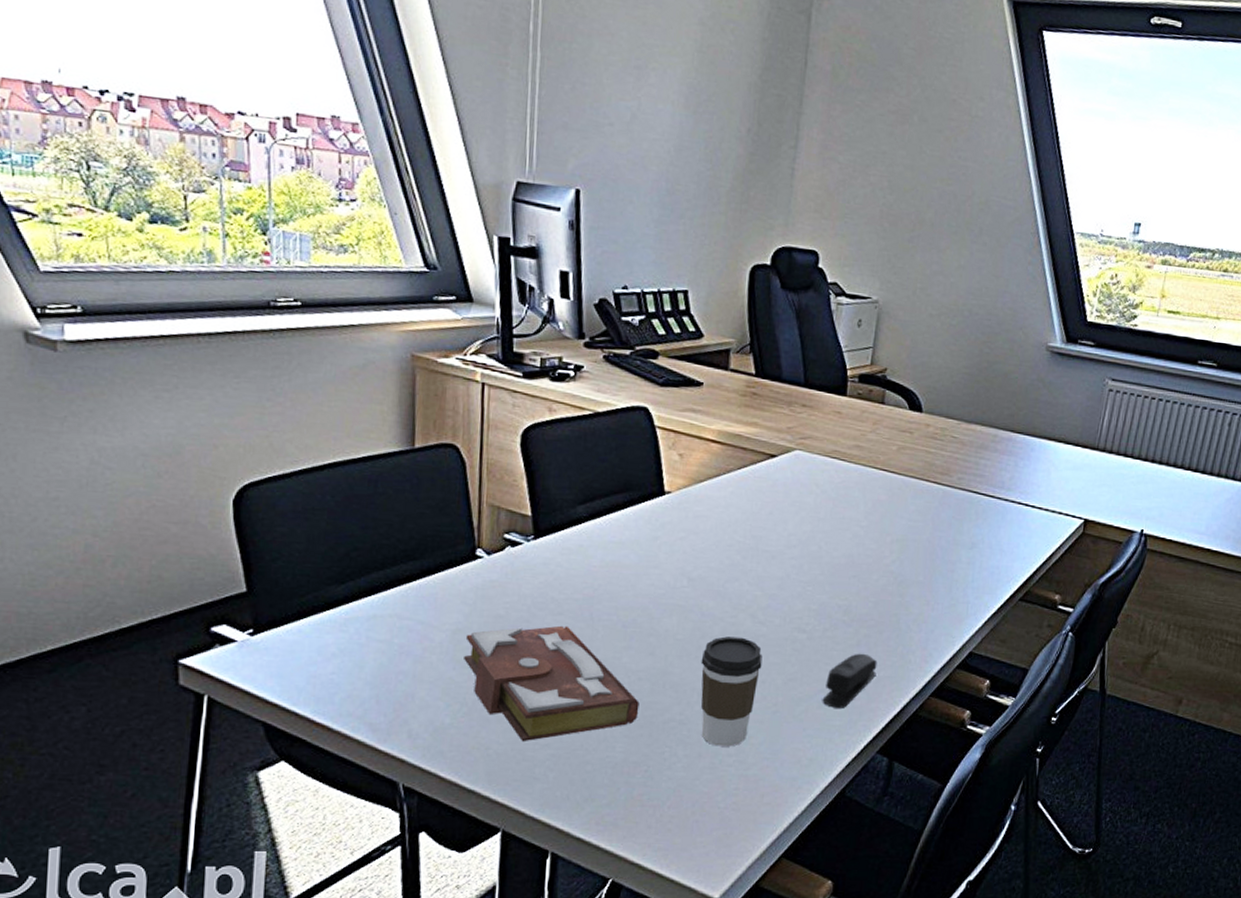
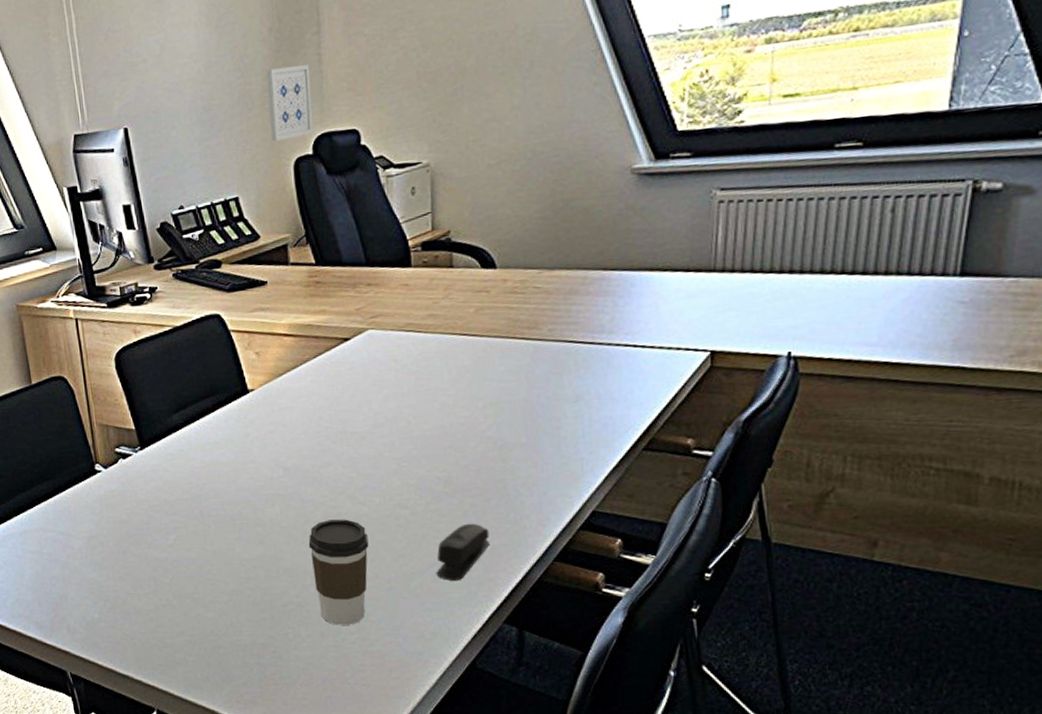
book: present [464,625,640,742] -> none [99,524,259,631]
wall art: none [732,169,781,245] -> present [266,64,313,142]

